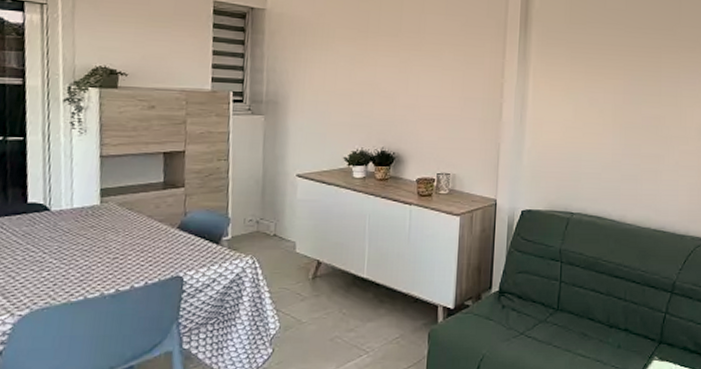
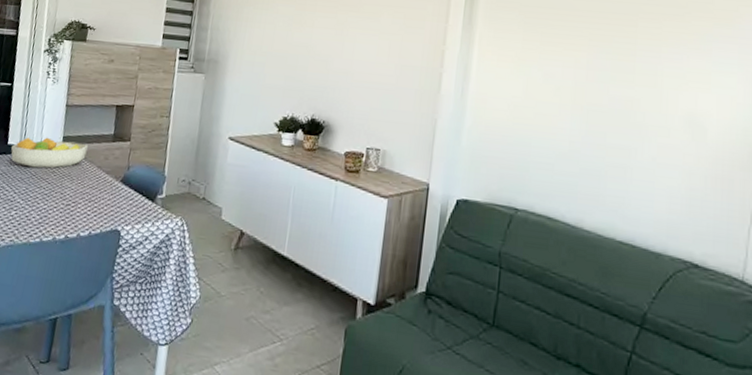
fruit bowl: none [32,191,133,225] -> present [10,137,88,168]

